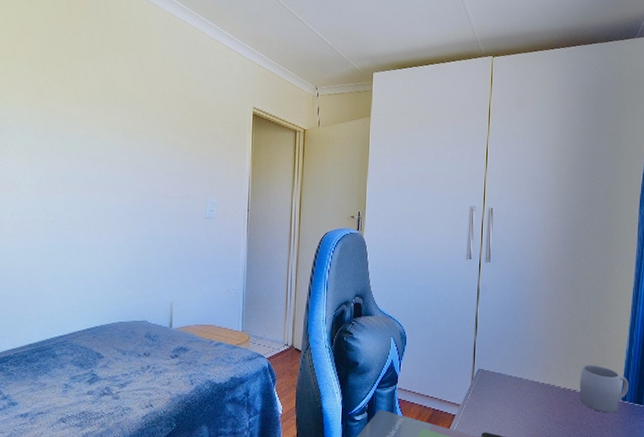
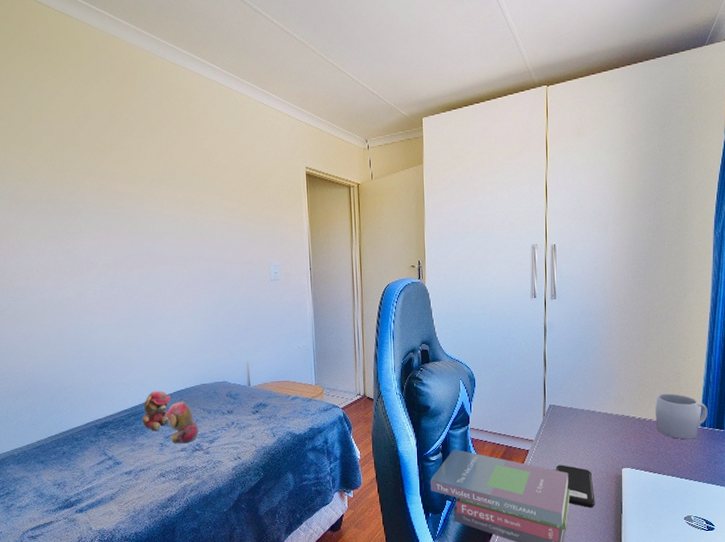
stuffed animal: none [47,325,110,386] -> present [142,390,199,444]

